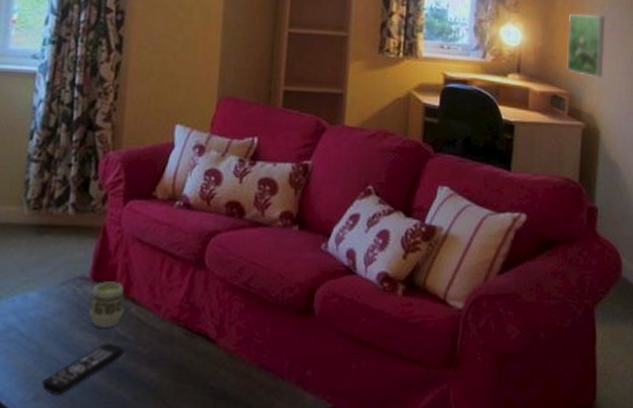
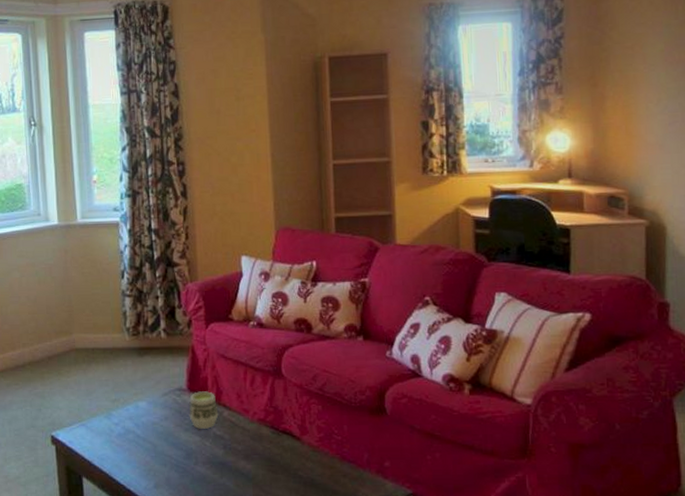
remote control: present [41,342,124,395] -> none [159,441,223,483]
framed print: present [567,14,606,78] -> none [621,109,665,174]

